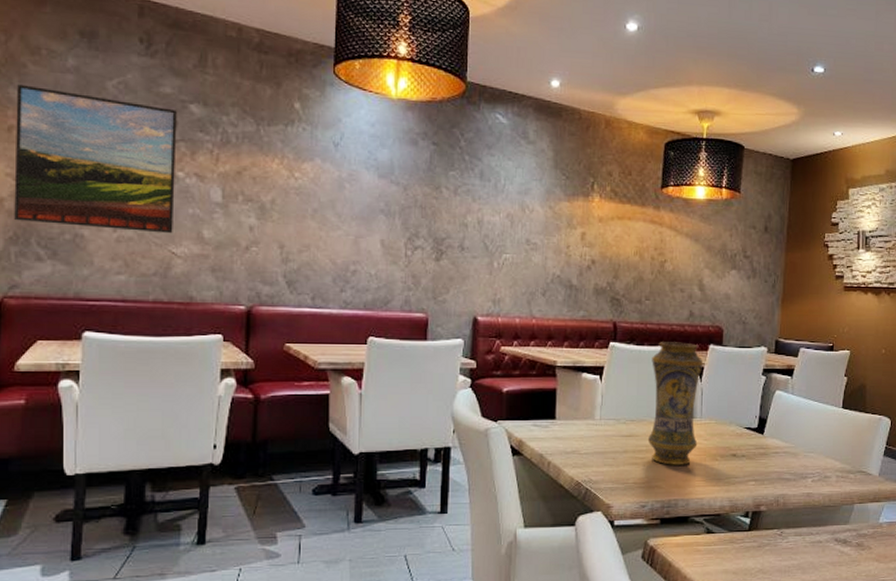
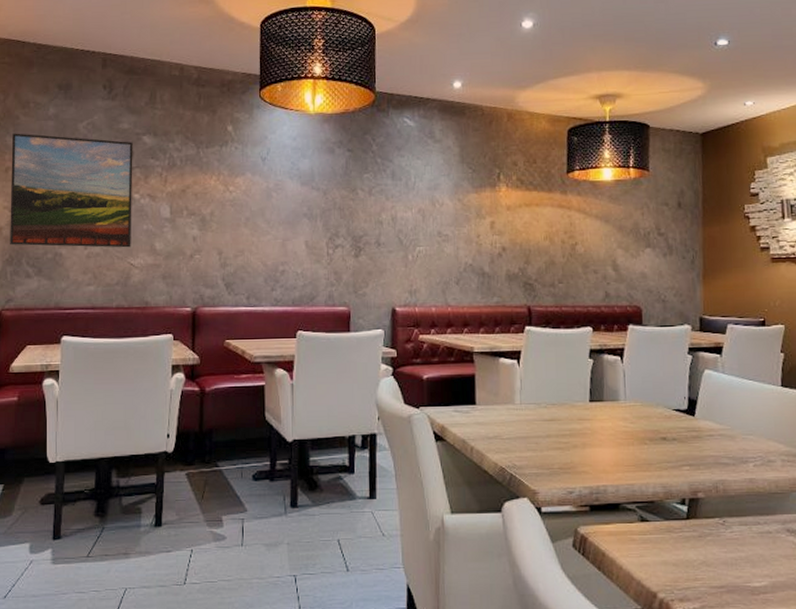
vase: present [647,342,704,465] -> none [569,323,624,450]

